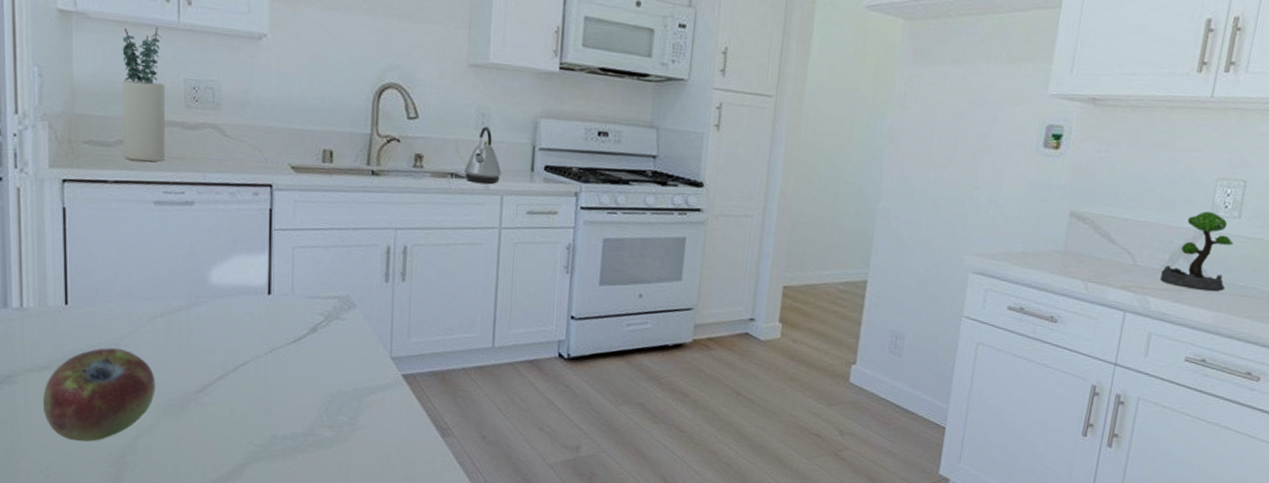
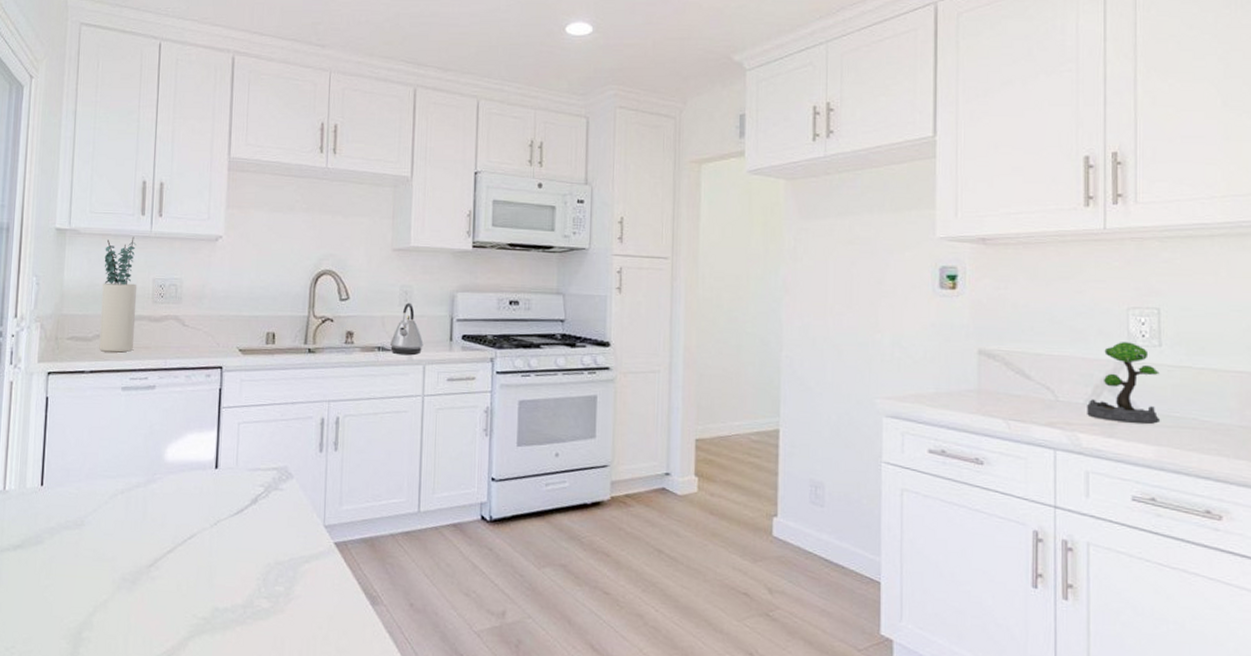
fruit: present [42,347,156,442] -> none [13,525,113,619]

